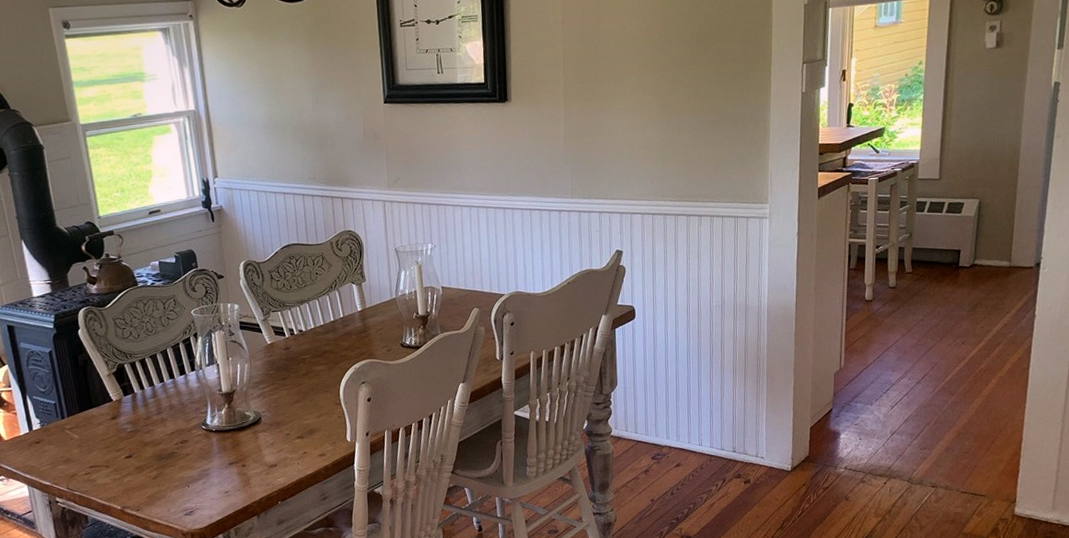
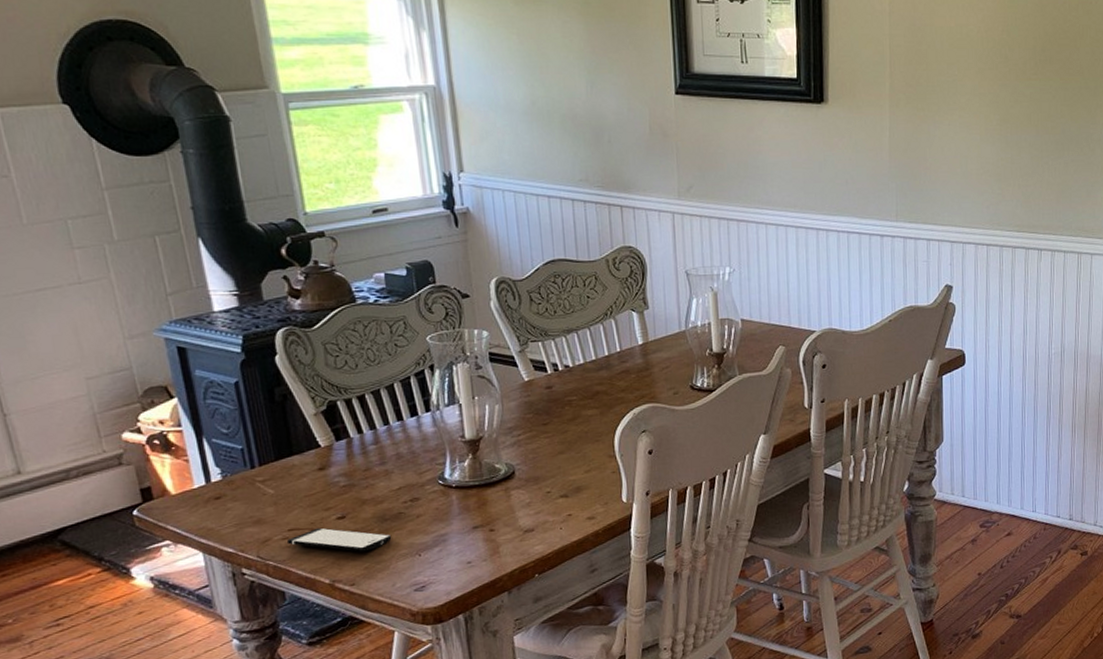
smartphone: none [89,465,167,484] -> present [287,527,392,552]

